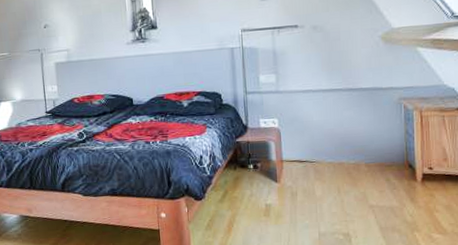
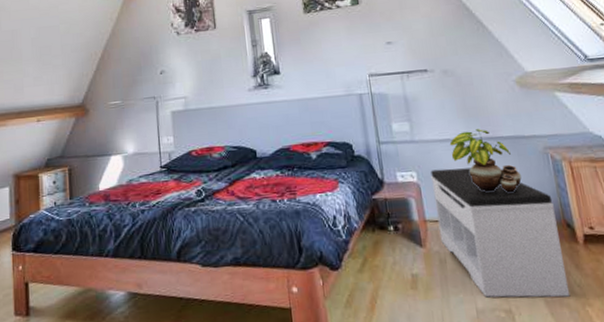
bench: none [290,116,402,224] -> present [430,168,571,298]
potted plant: none [311,81,374,138] -> present [449,129,522,193]

